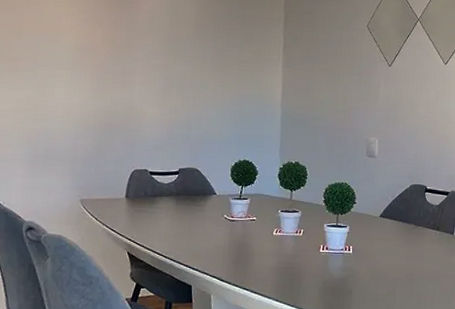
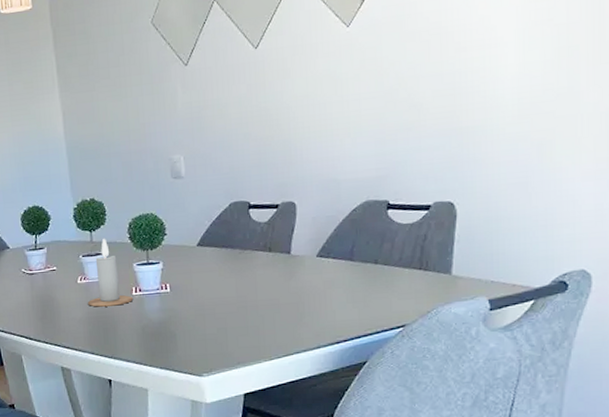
candle: none [279,199,320,260] -> present [87,239,134,307]

